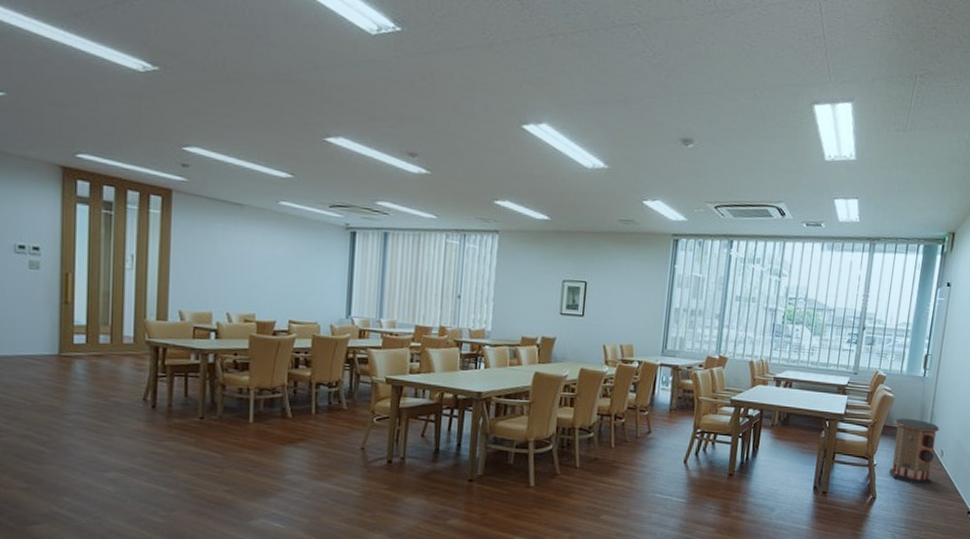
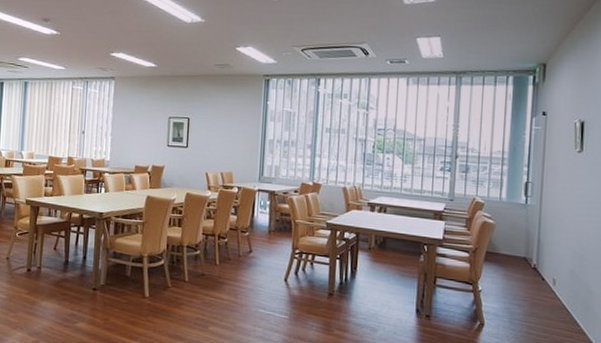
speaker: present [888,418,940,484] -> none [495,244,549,313]

